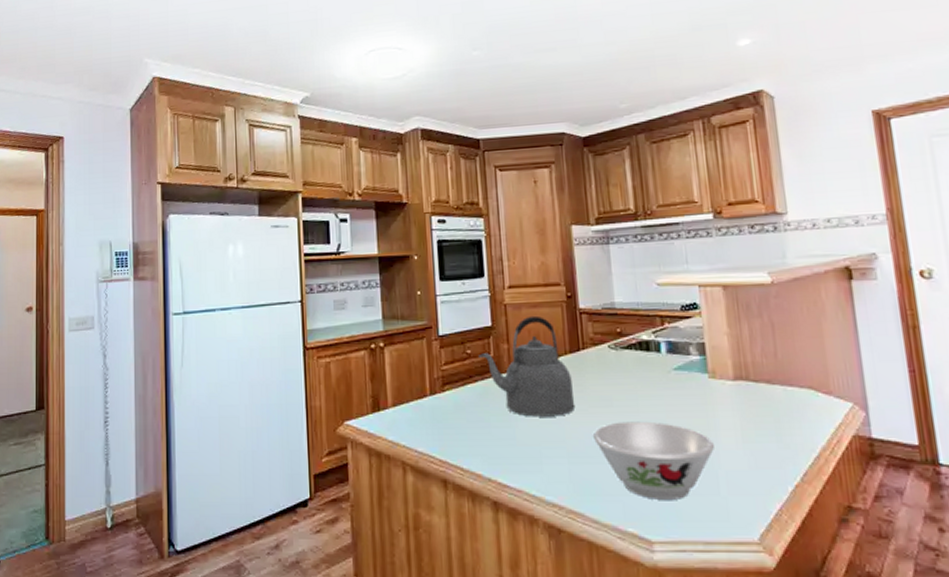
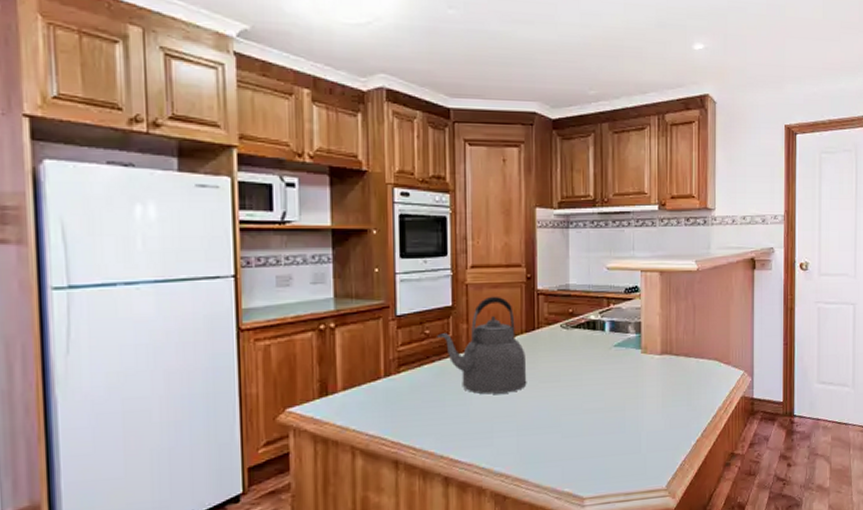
bowl: present [592,421,714,500] -> none [540,393,640,462]

